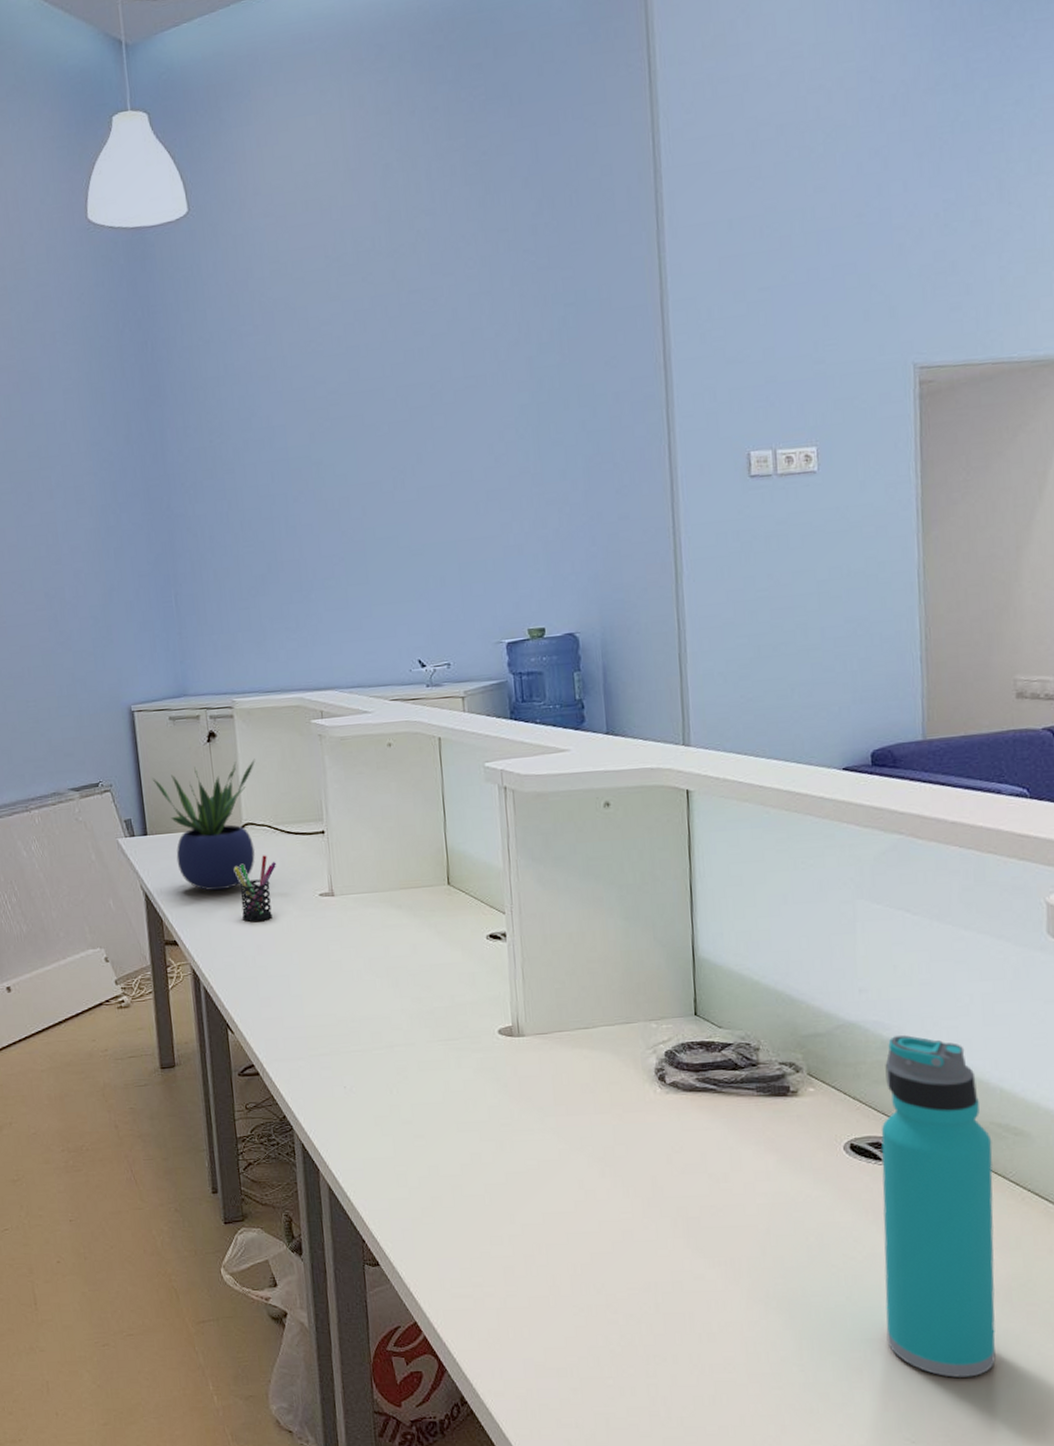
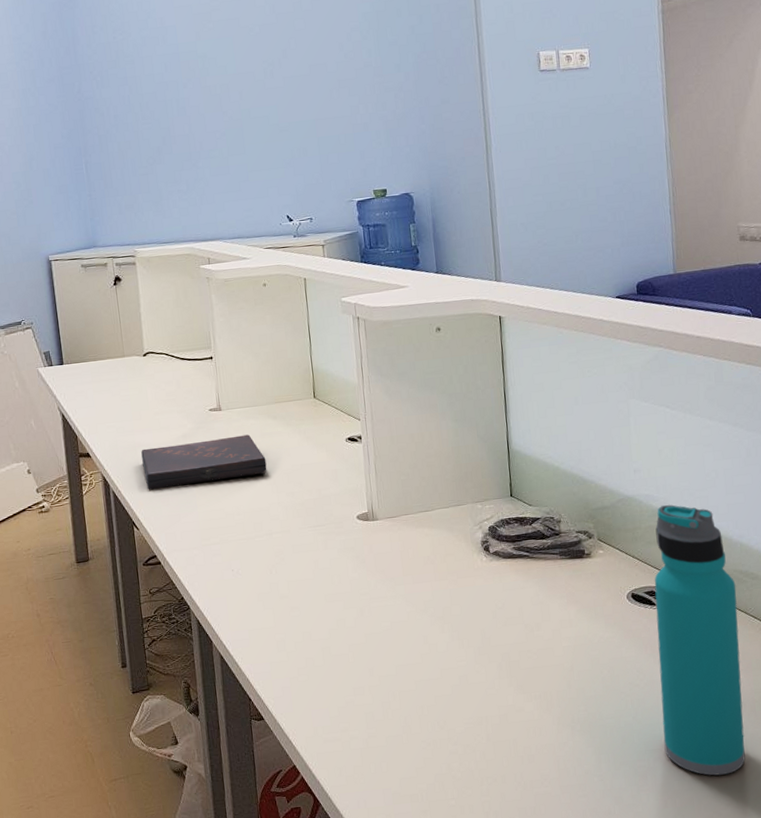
potted plant: present [152,758,255,891] -> none [67,298,155,410]
pen holder: present [233,855,276,922] -> none [137,378,173,435]
book: none [237,926,389,987] -> present [141,434,267,489]

